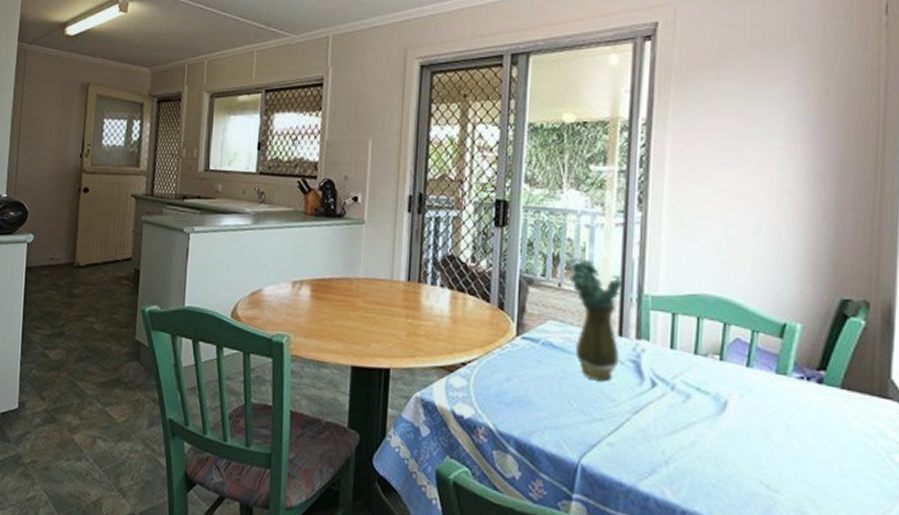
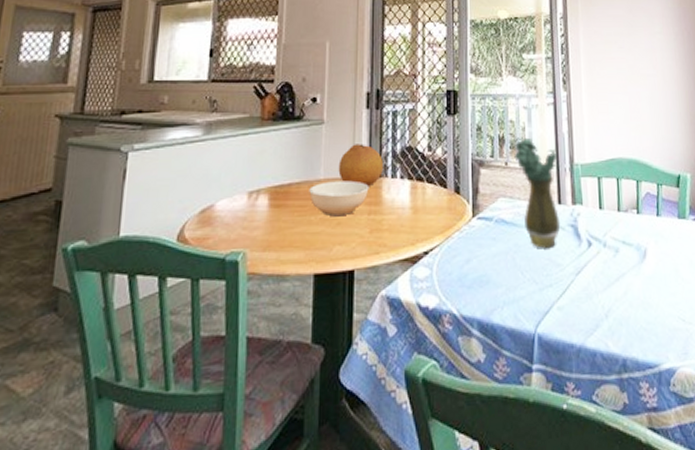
bowl: none [348,280,408,316] -> present [309,180,369,217]
fruit: none [377,247,423,290] -> present [338,144,383,186]

